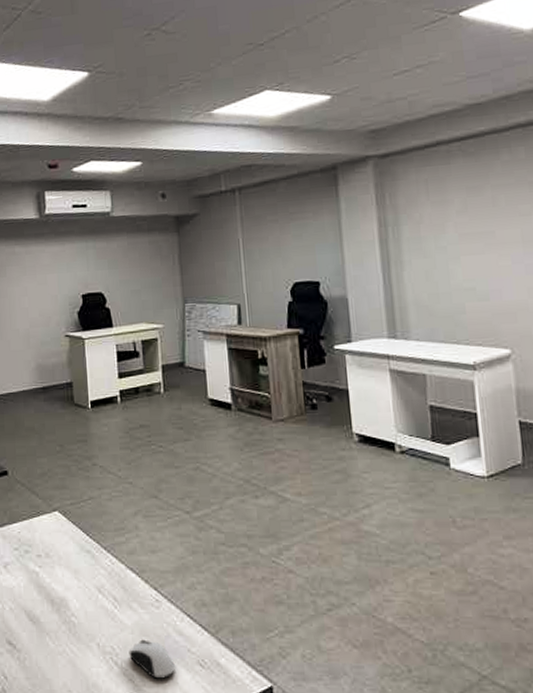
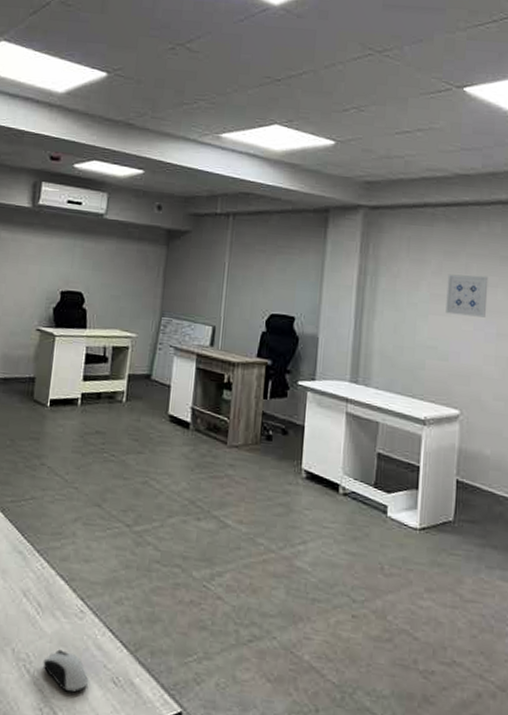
wall art: none [474,205,523,252] -> present [446,274,489,318]

